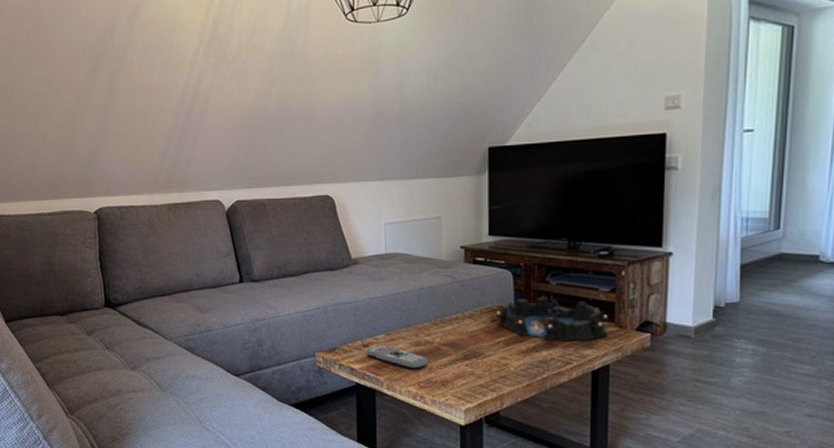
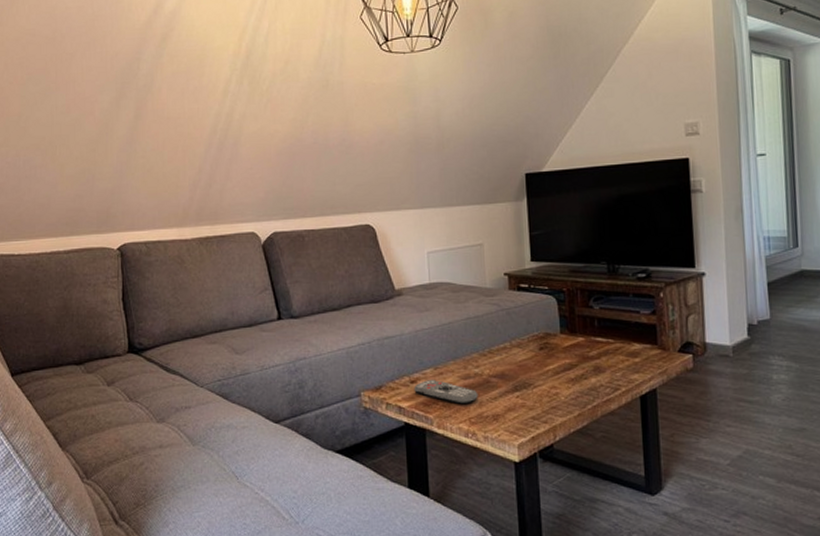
decorative bowl: present [495,297,608,342] -> none [542,321,652,367]

